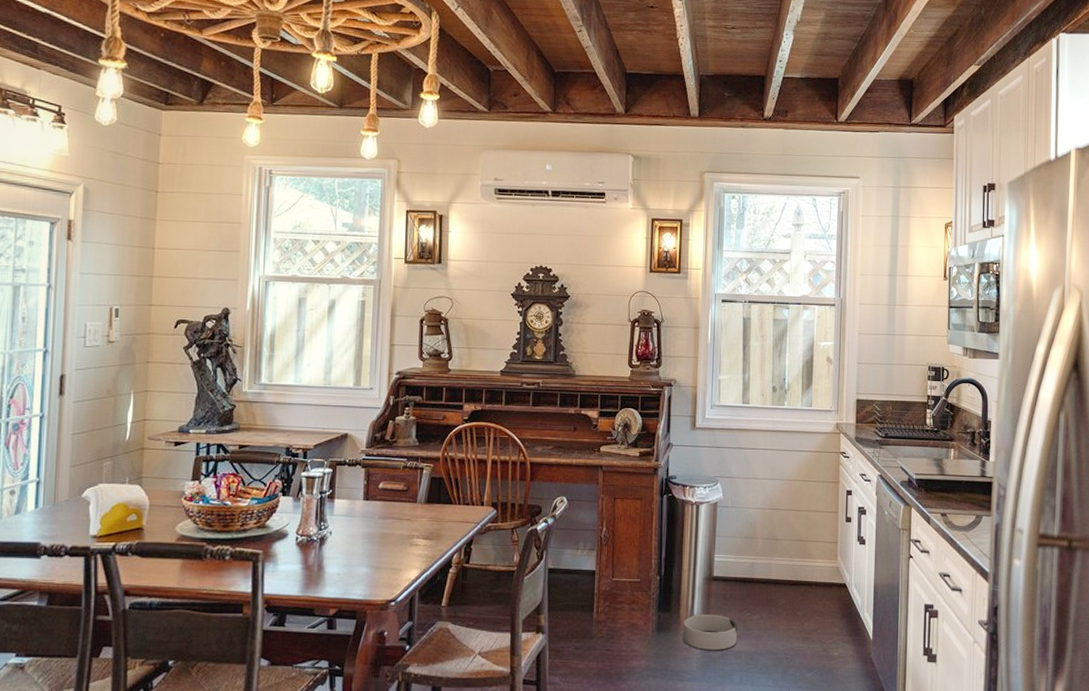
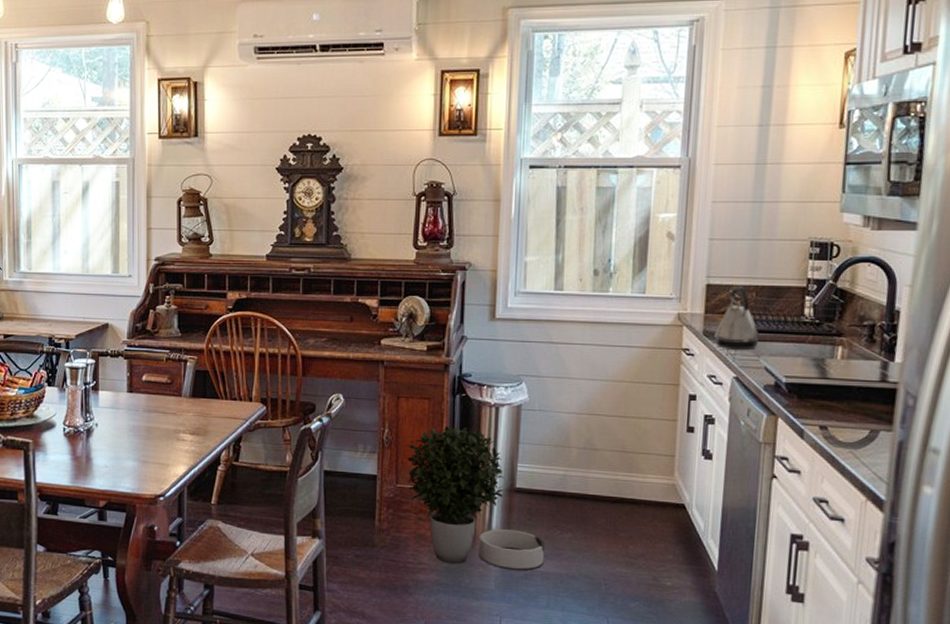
potted plant: none [622,522,704,649] -> present [407,425,504,564]
kettle: none [863,400,896,452] -> present [714,285,760,350]

